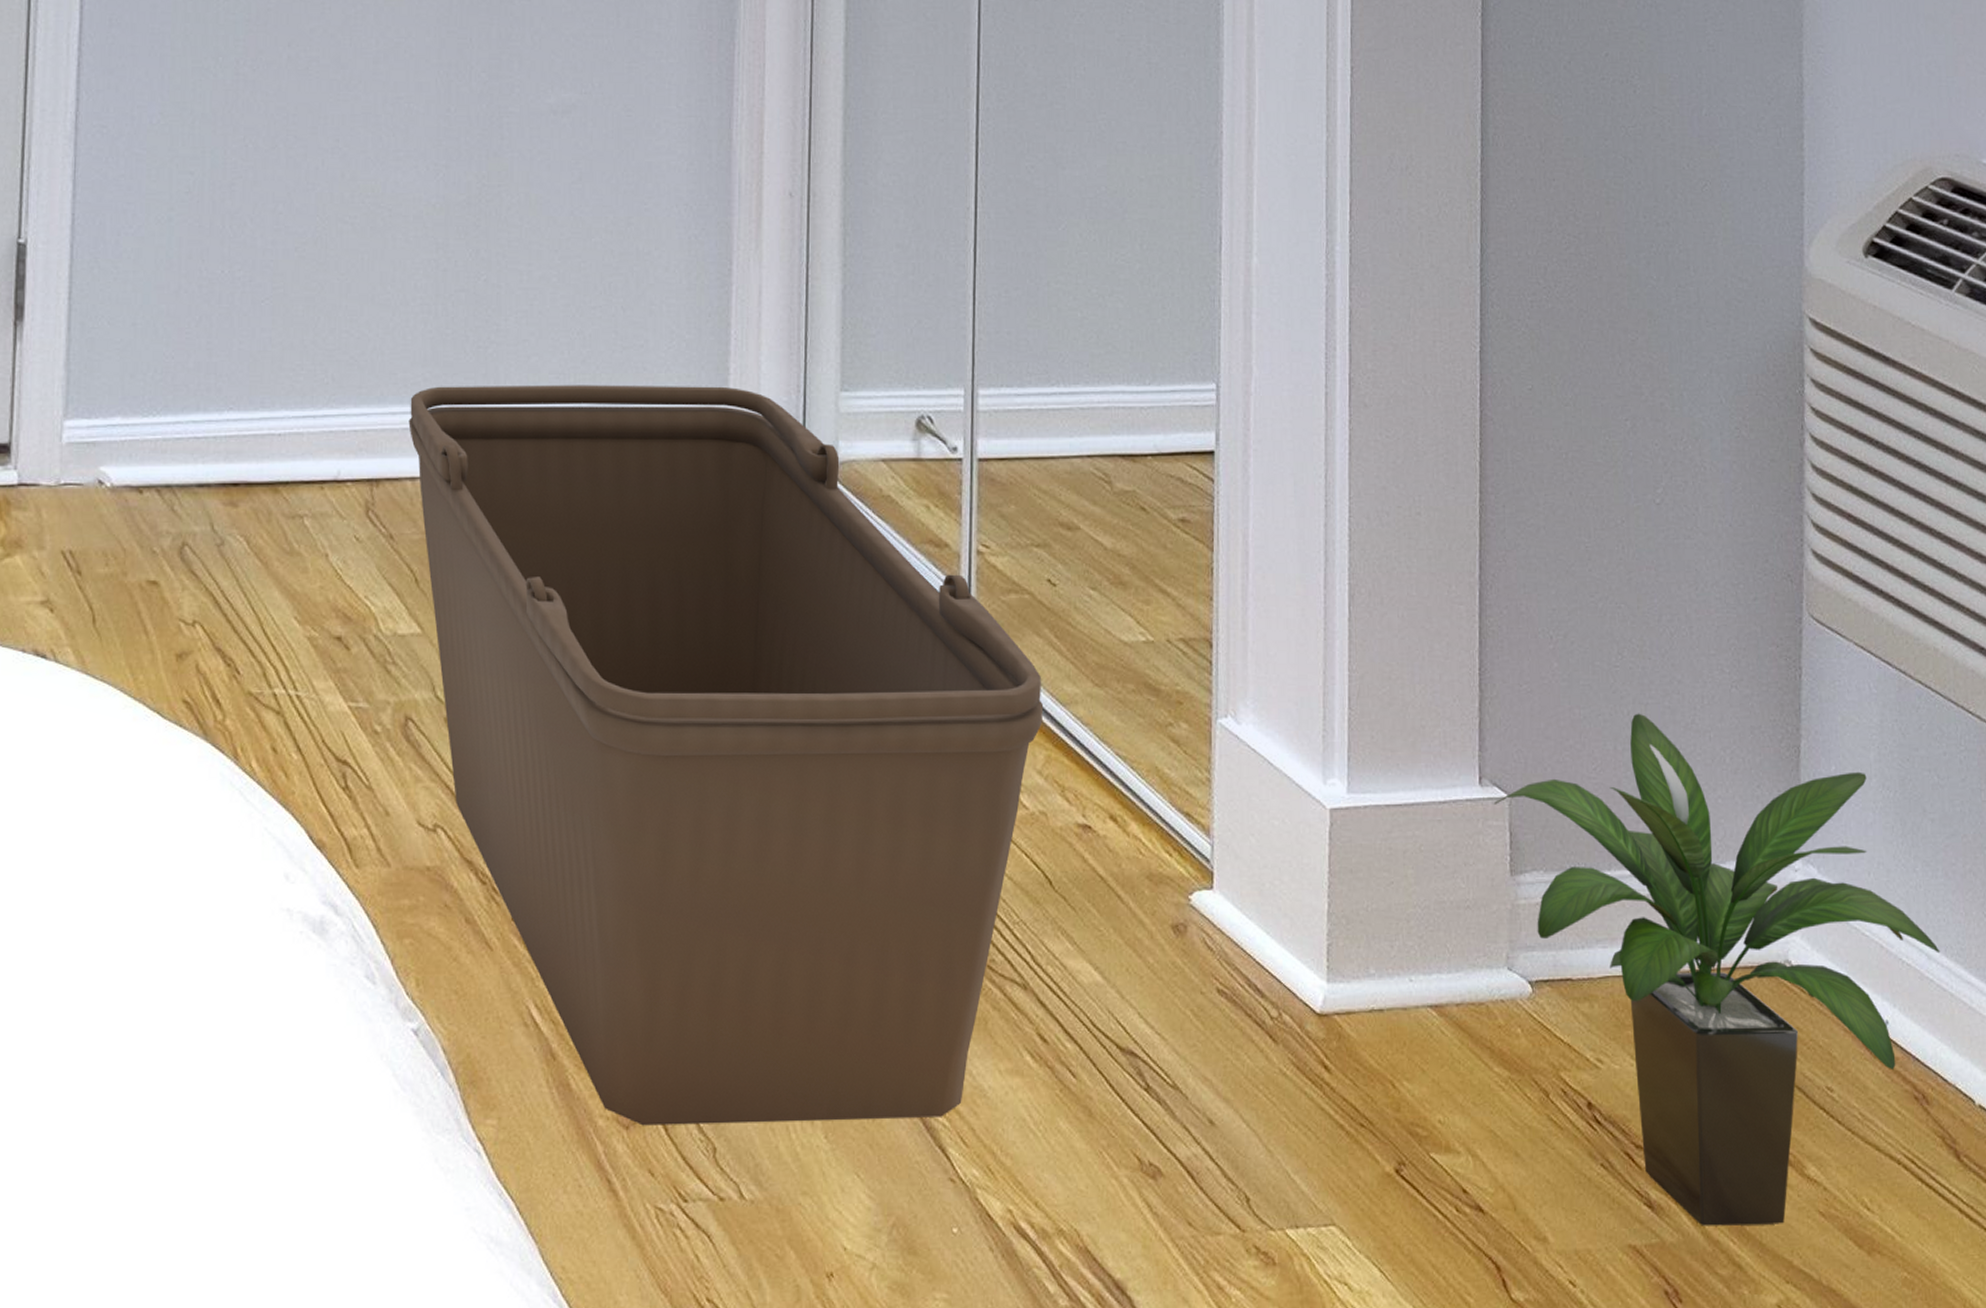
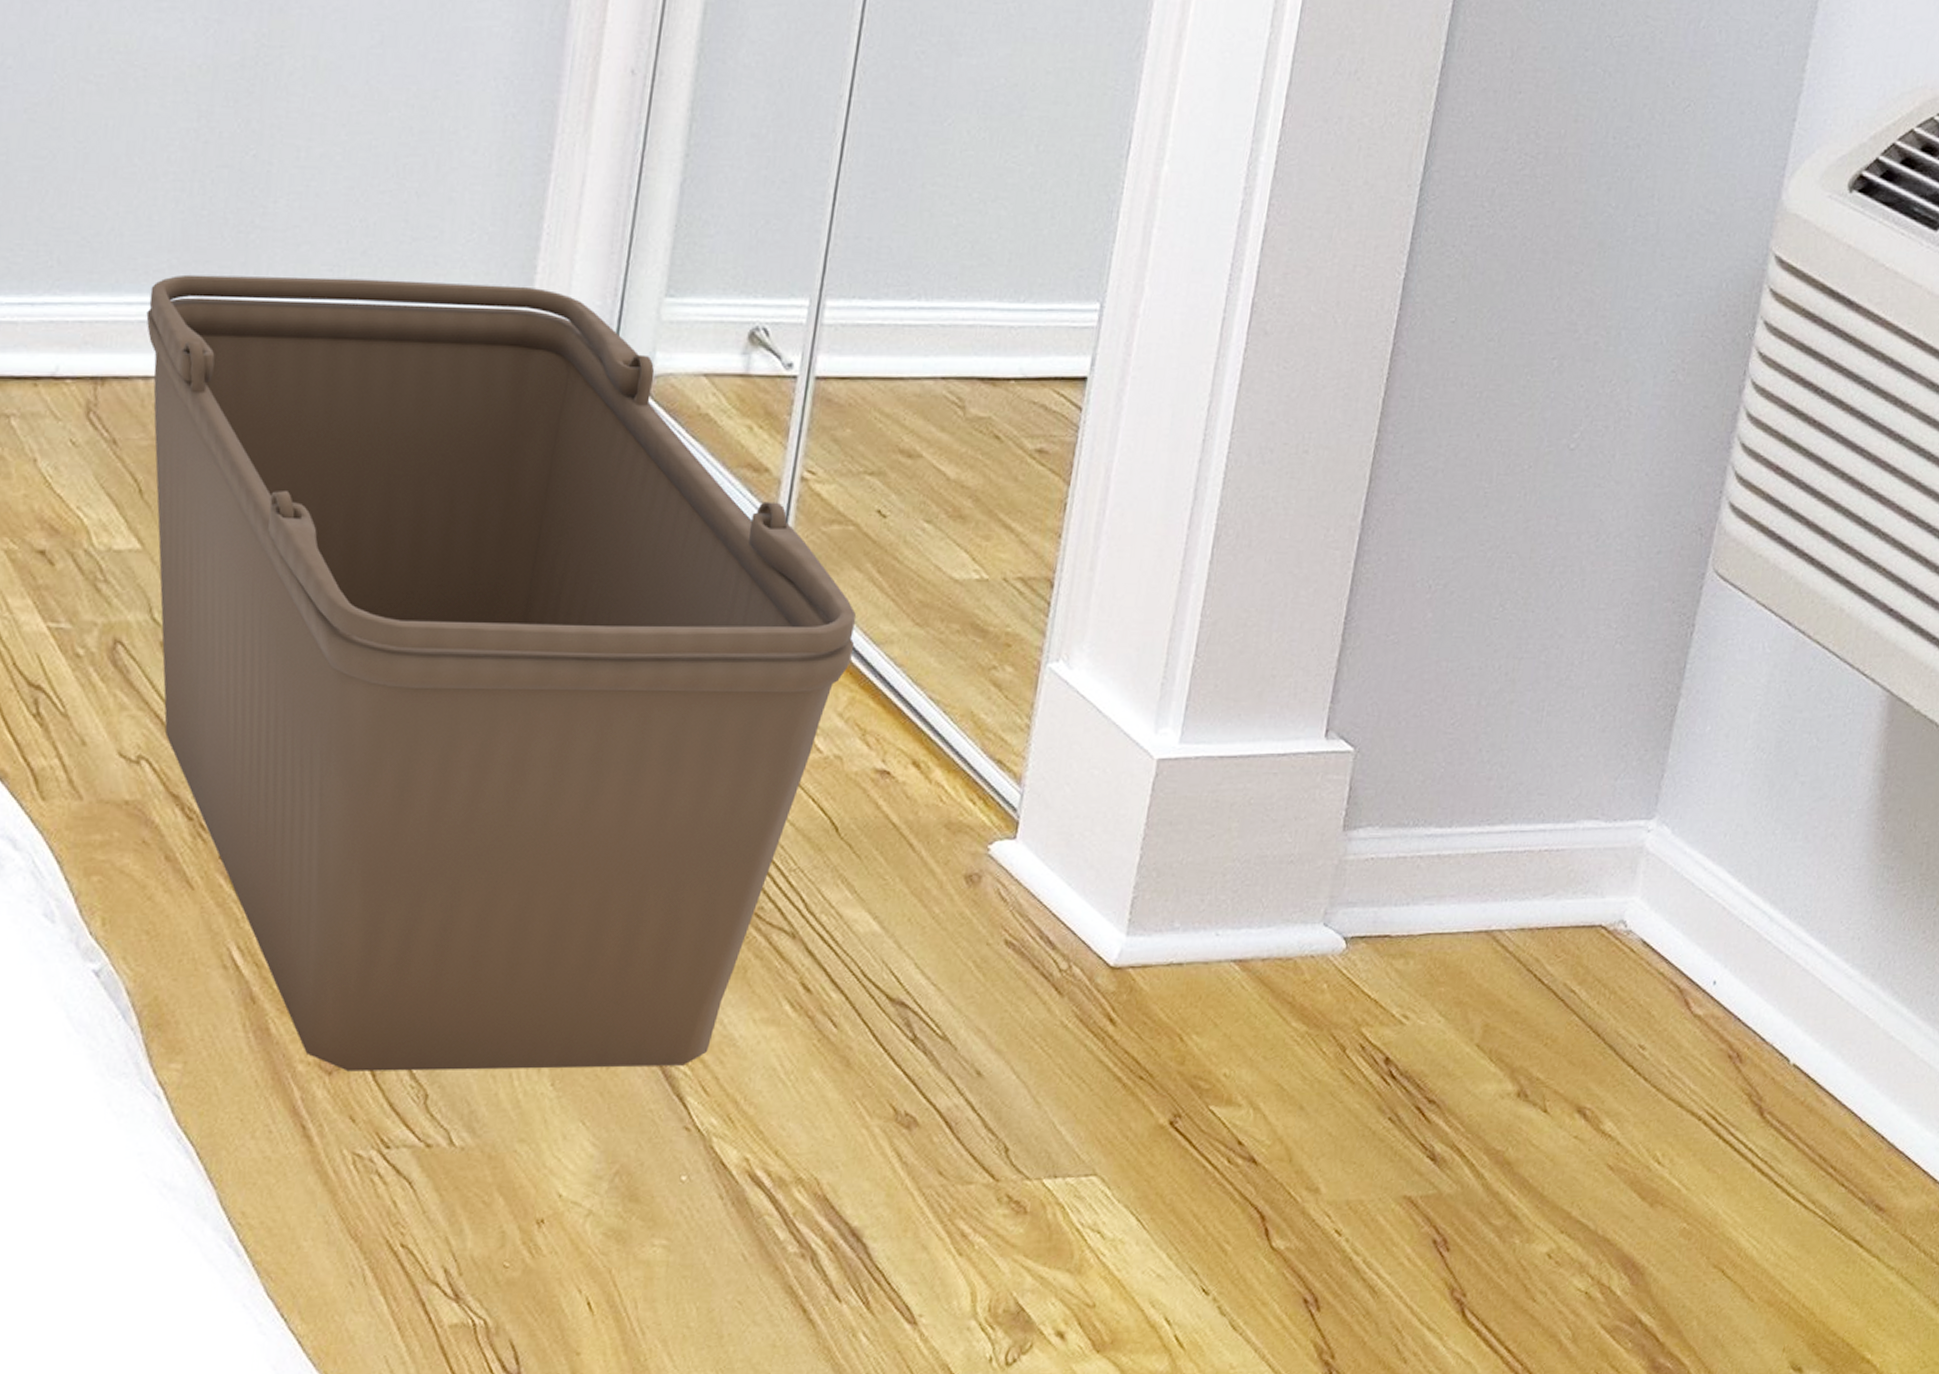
potted plant: present [1493,713,1941,1226] -> none [1336,667,1785,1179]

